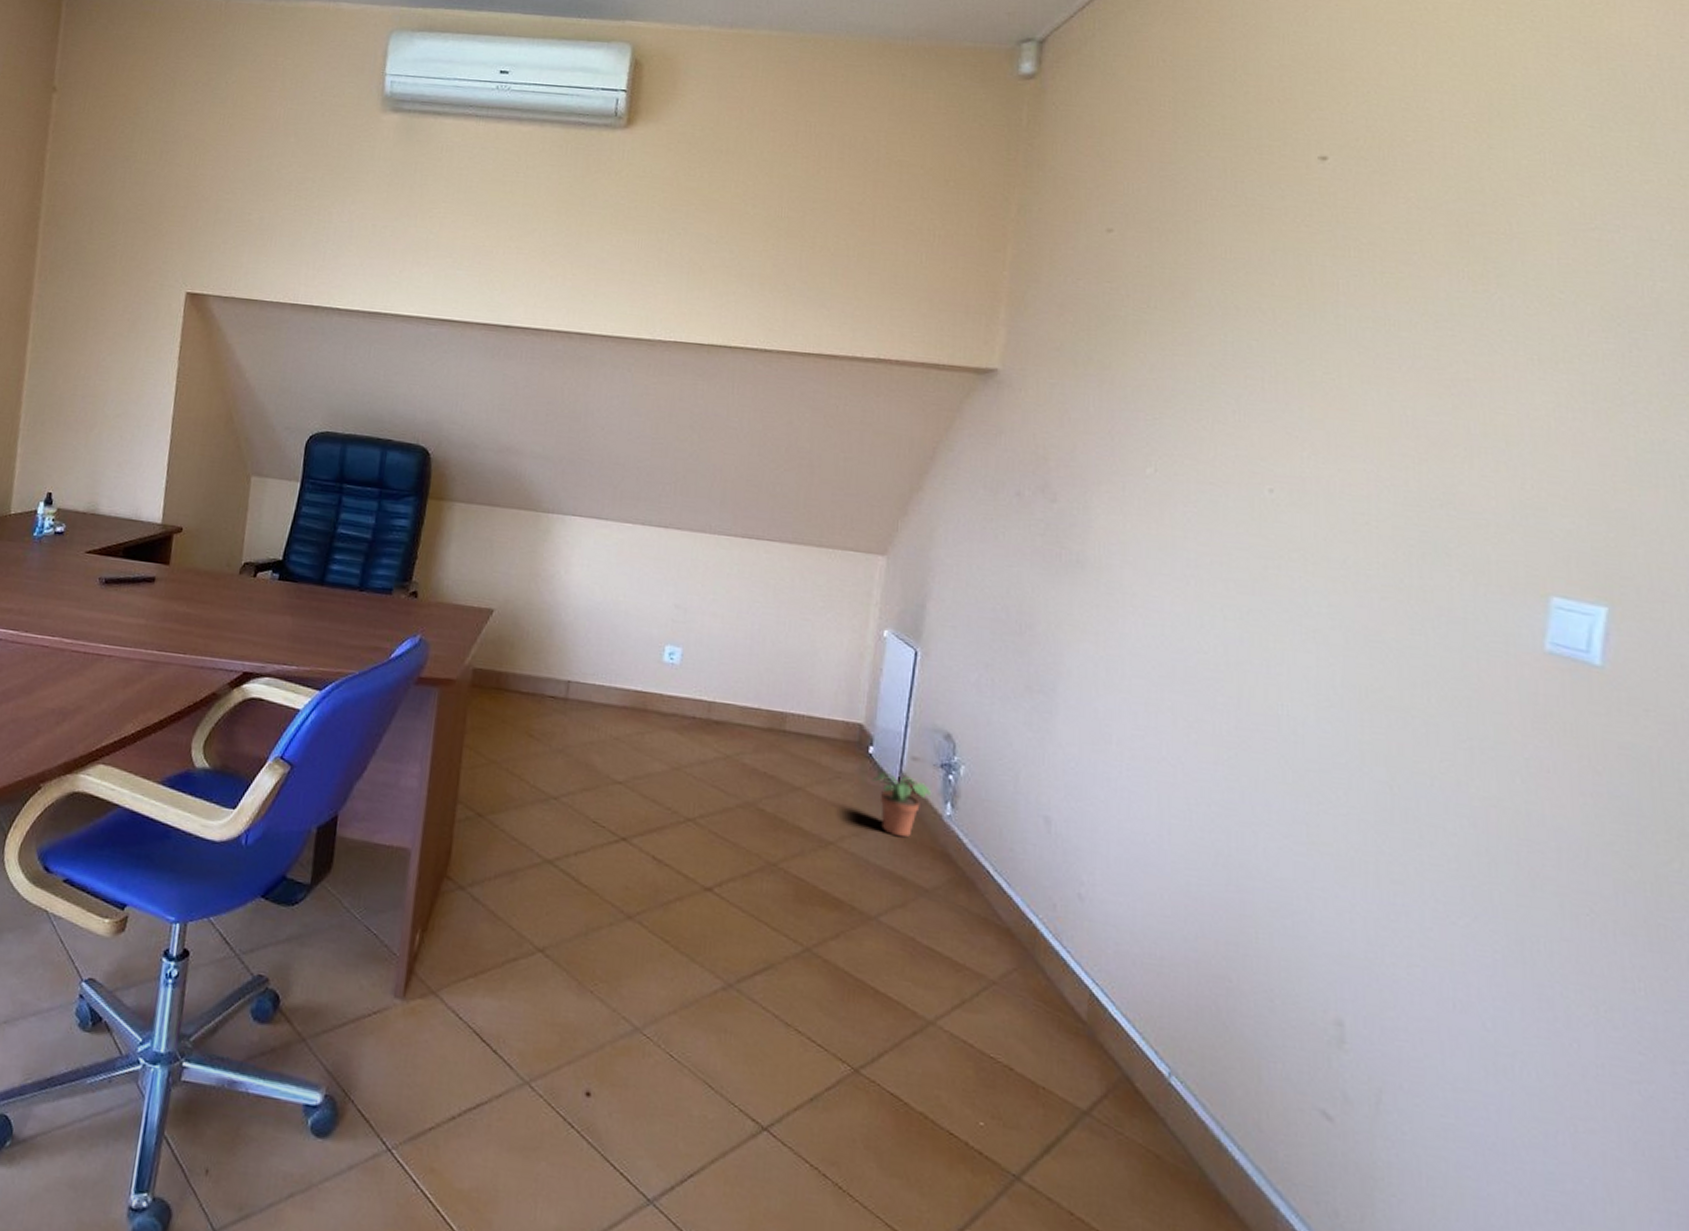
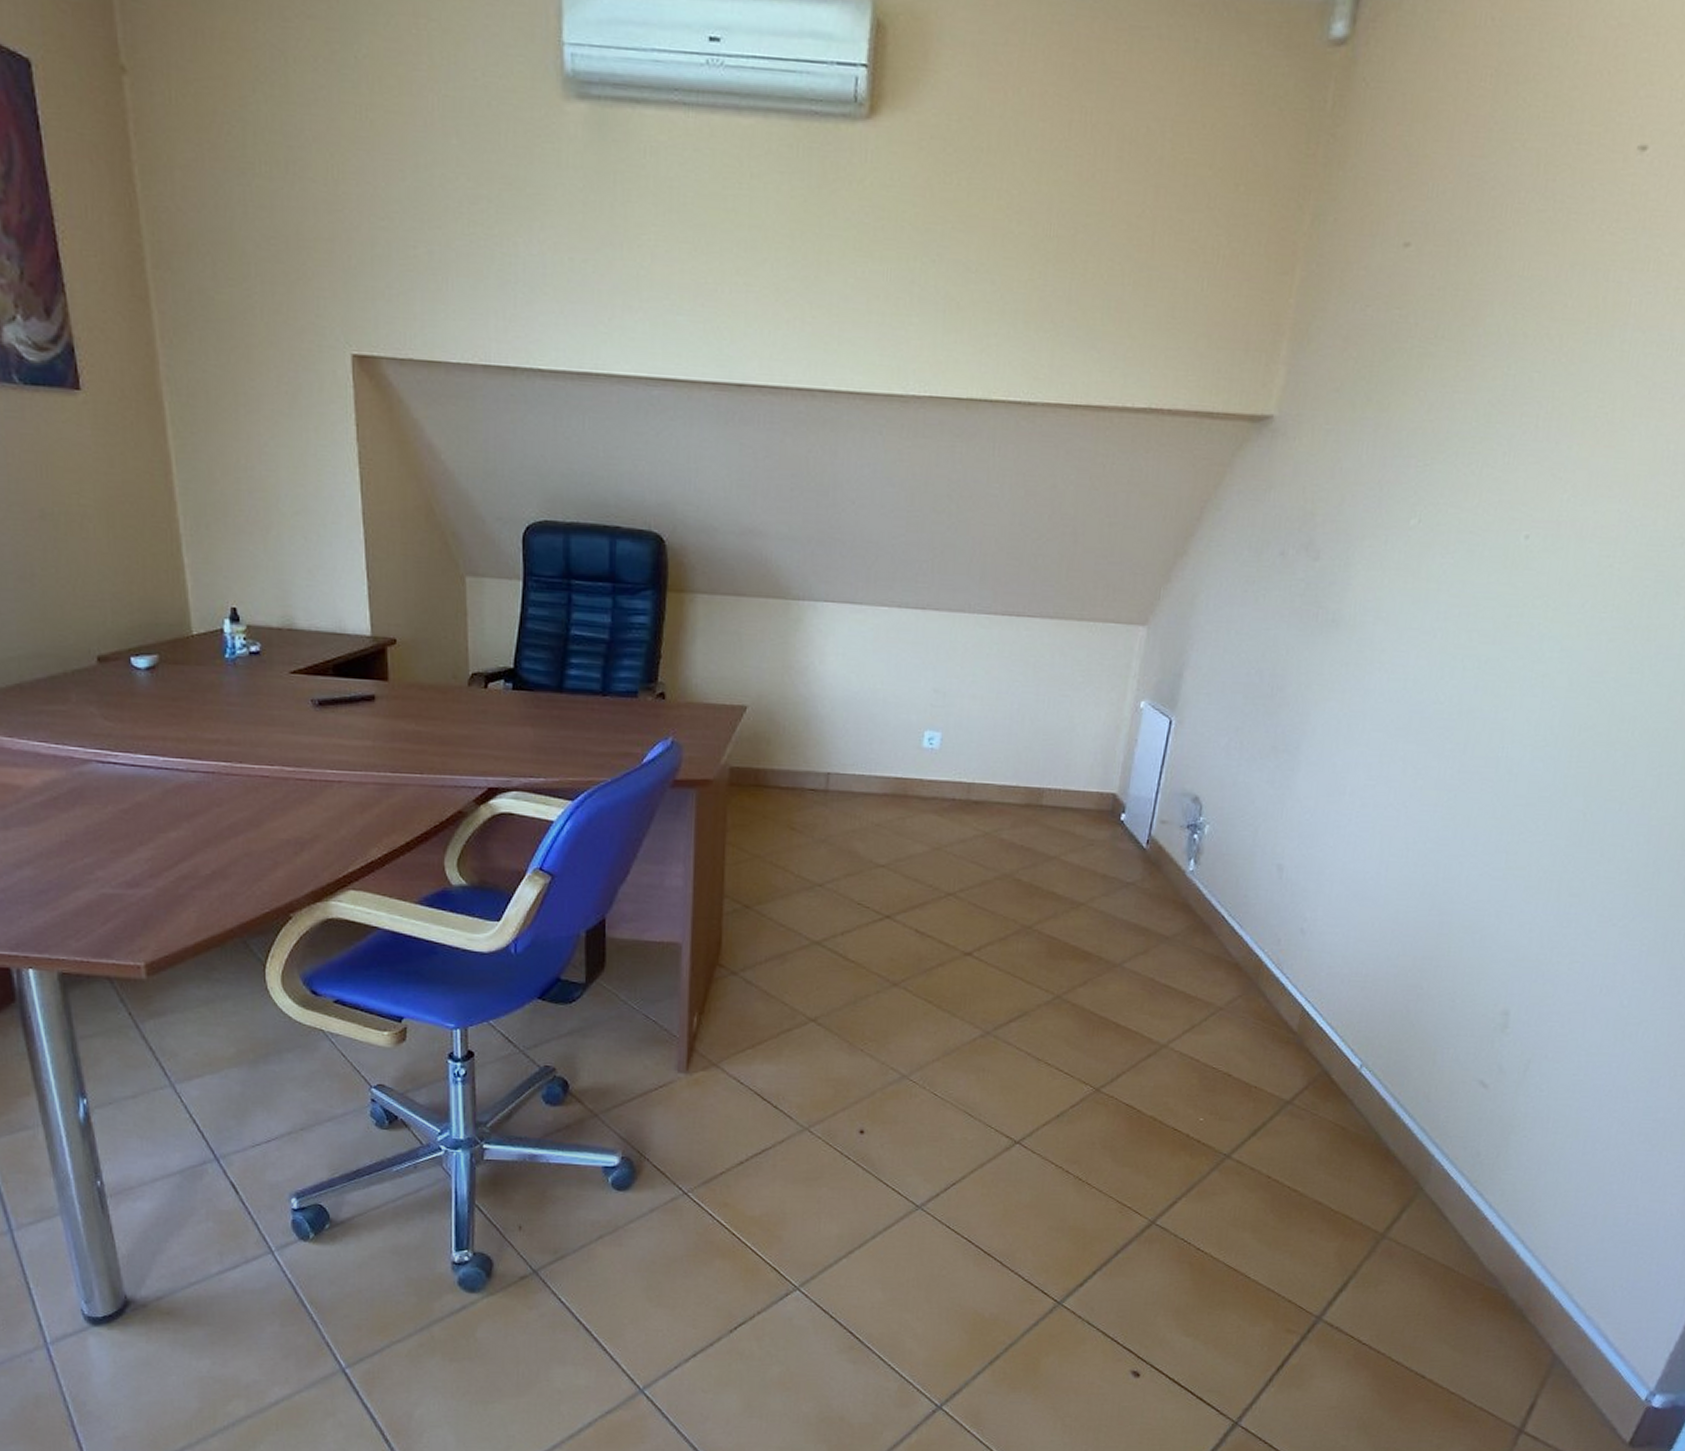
potted plant: present [870,771,931,838] -> none [1121,836,1176,894]

